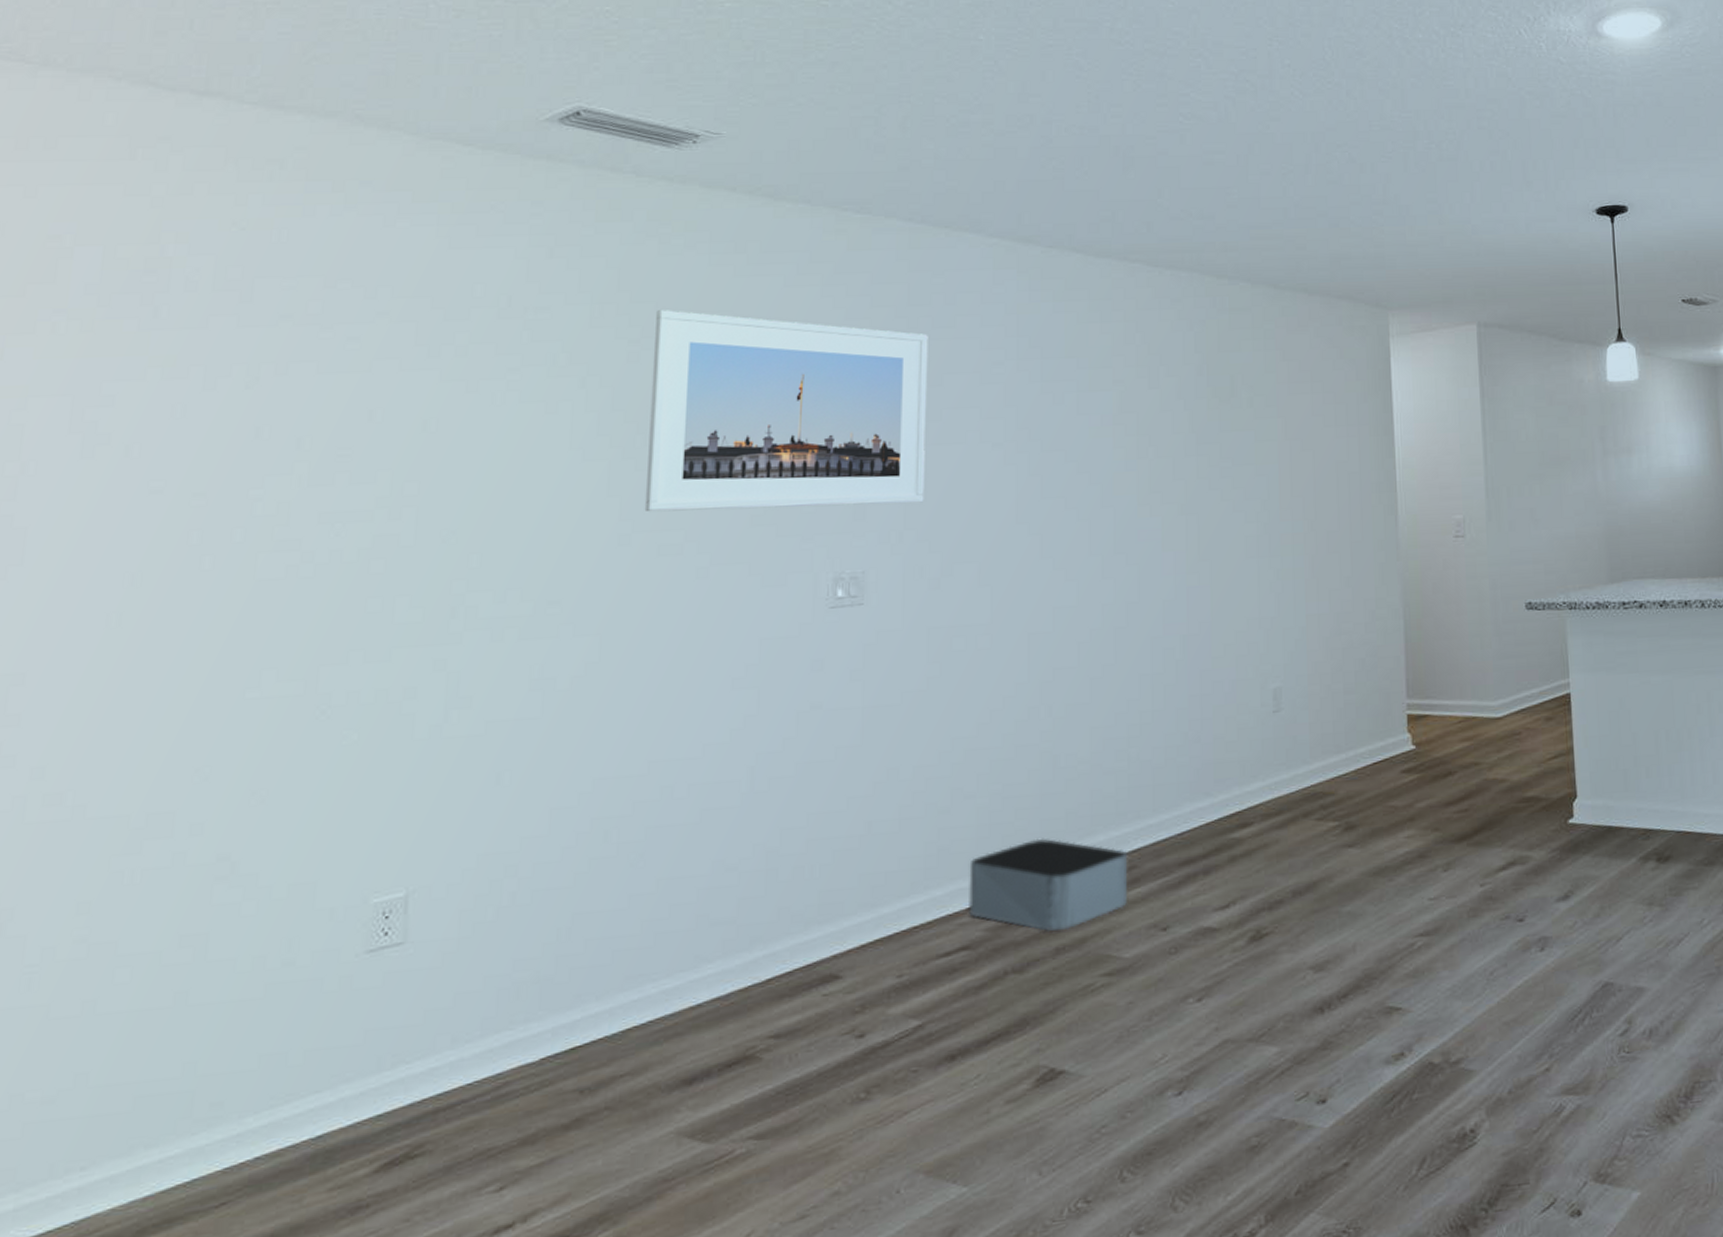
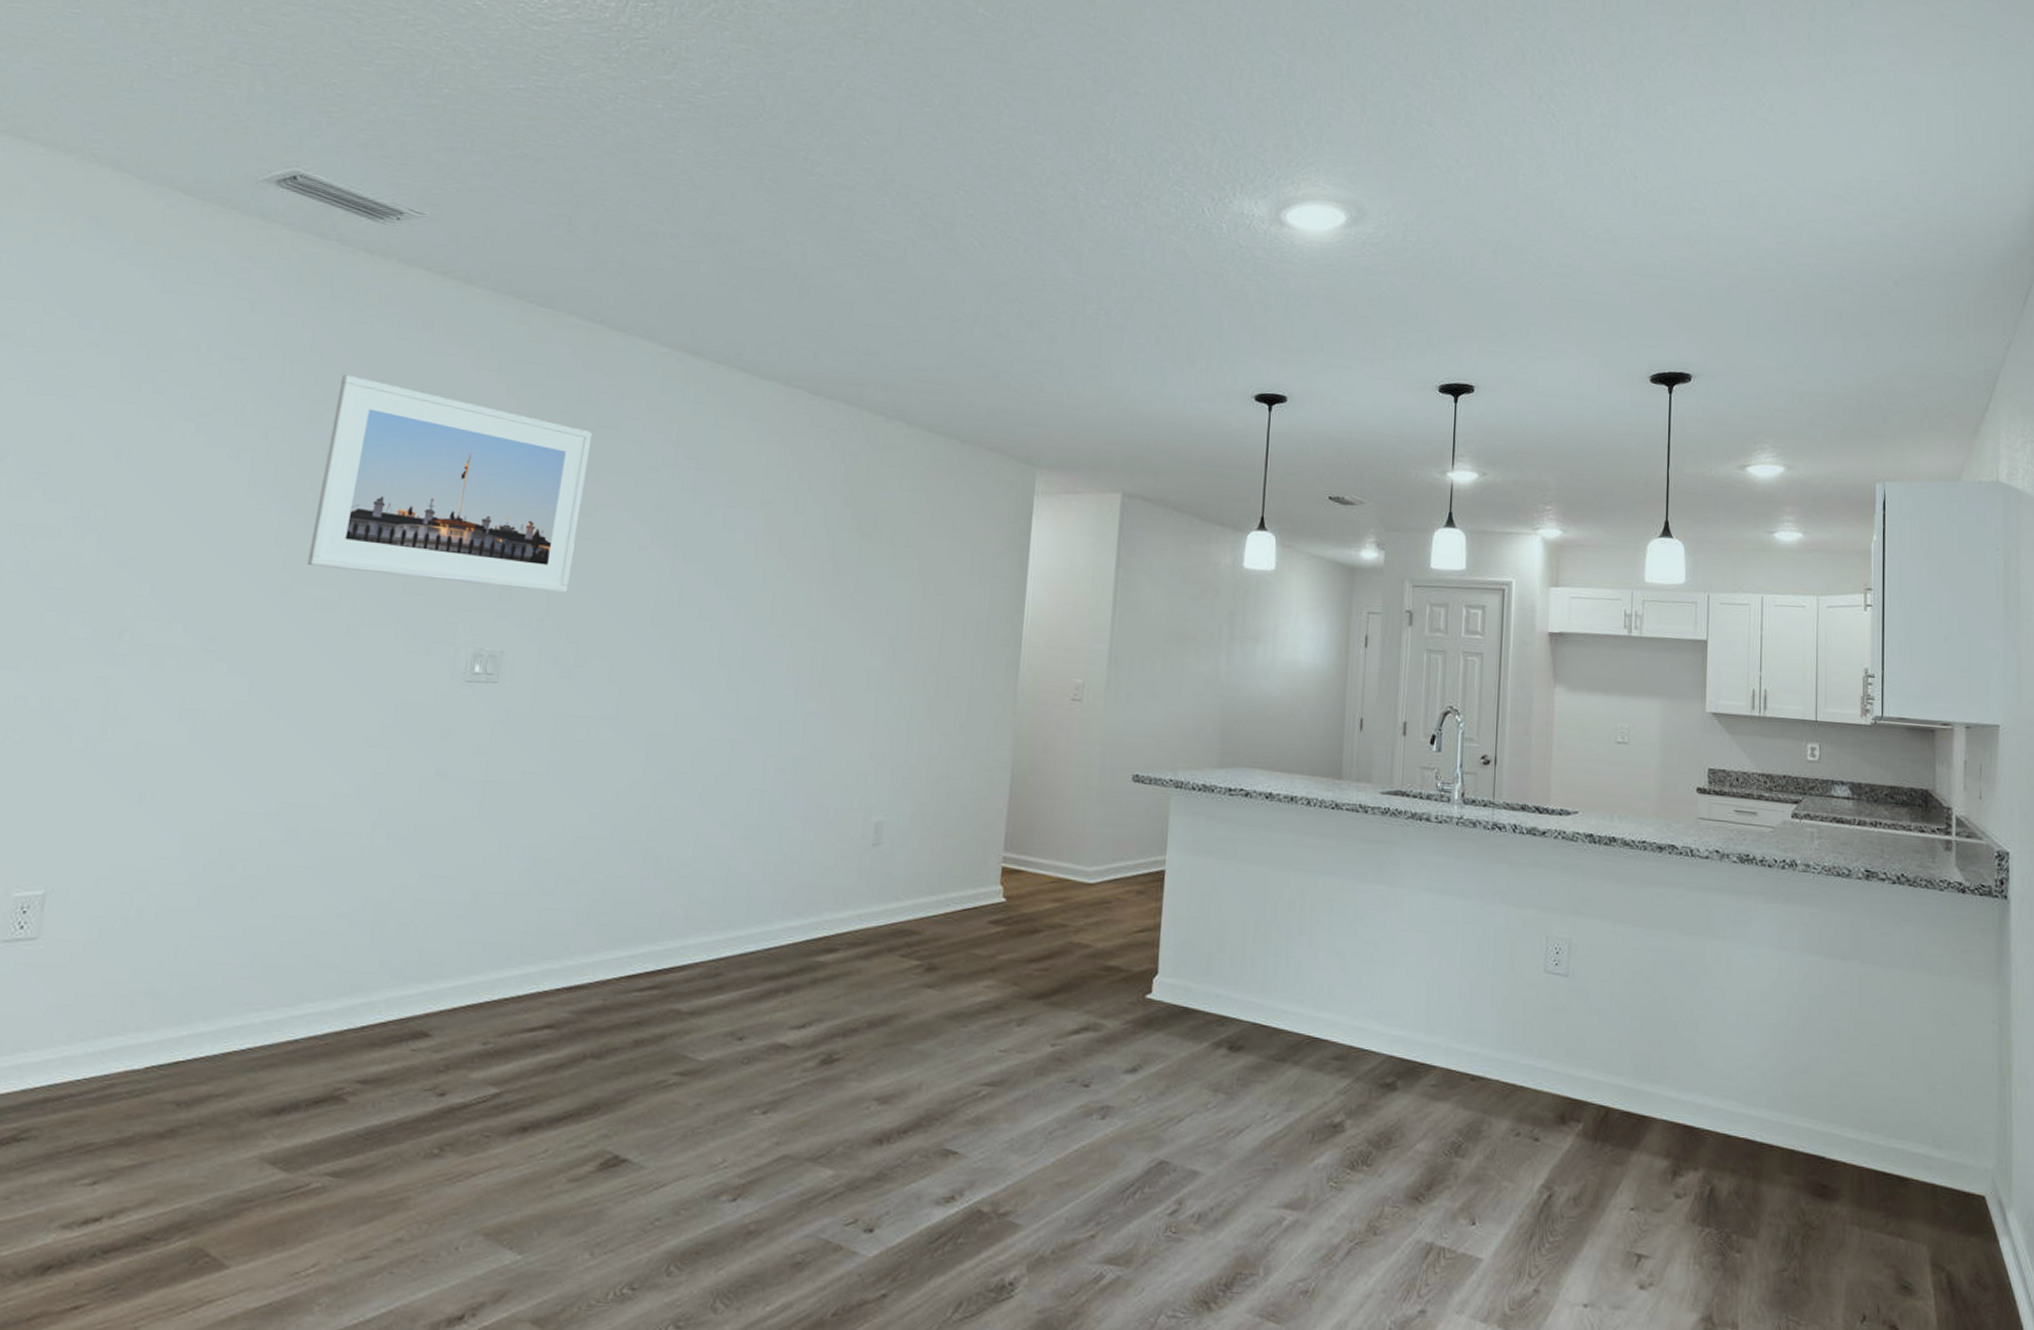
storage bin: present [969,838,1128,933] -> none [557,932,715,1024]

